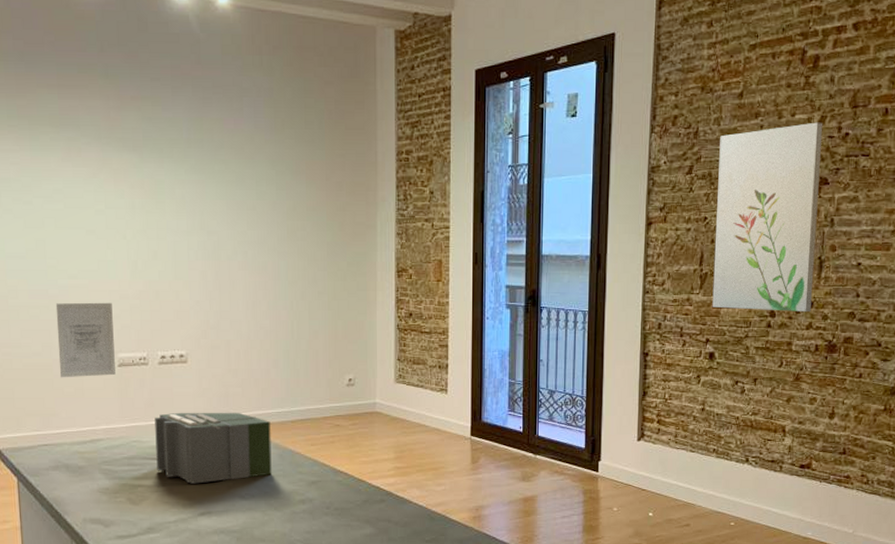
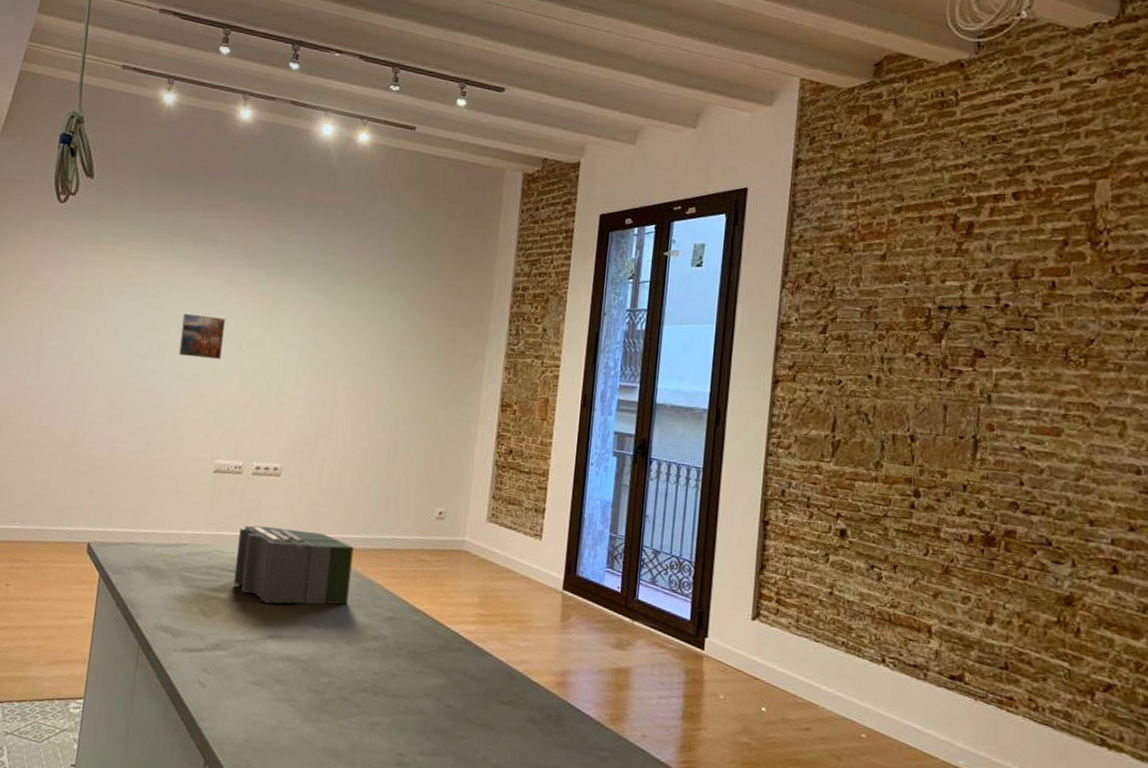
wall art: present [55,302,115,378] -> none [158,404,218,481]
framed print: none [56,206,106,252] -> present [178,313,225,360]
wall art: present [712,122,823,313] -> none [845,290,979,497]

